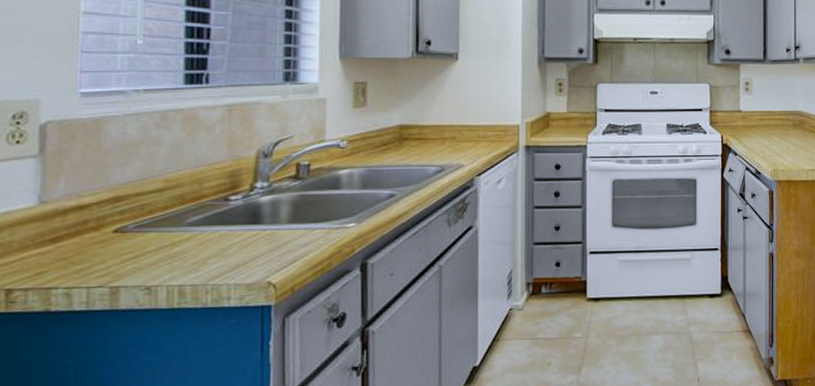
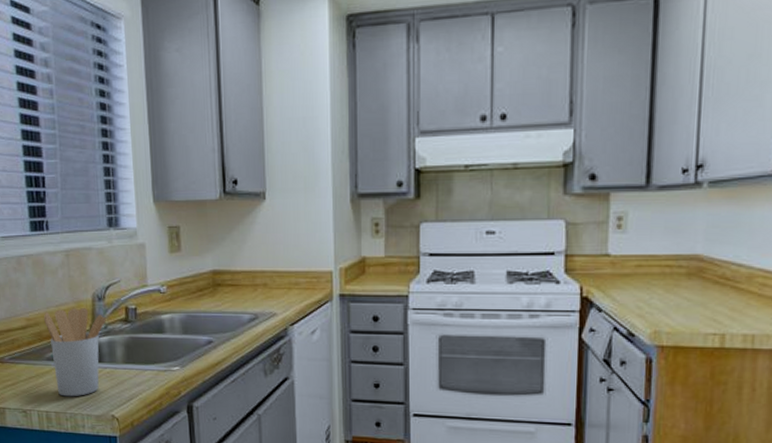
utensil holder: none [189,166,271,266] -> present [43,308,106,397]

